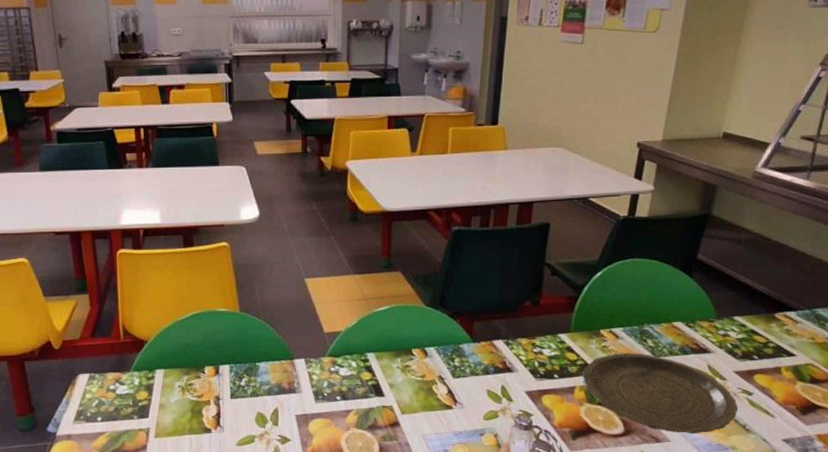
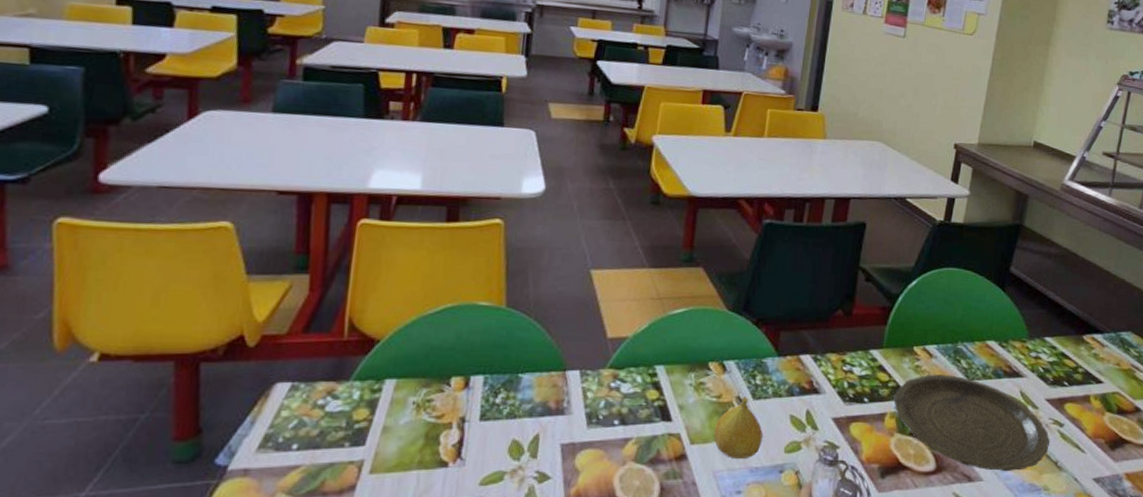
fruit: none [421,375,463,426] -> present [713,396,763,460]

